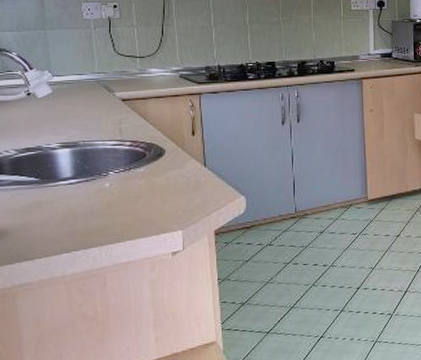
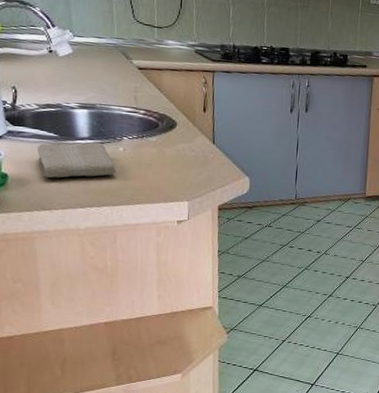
washcloth: none [17,180,103,225] -> present [37,142,116,178]

